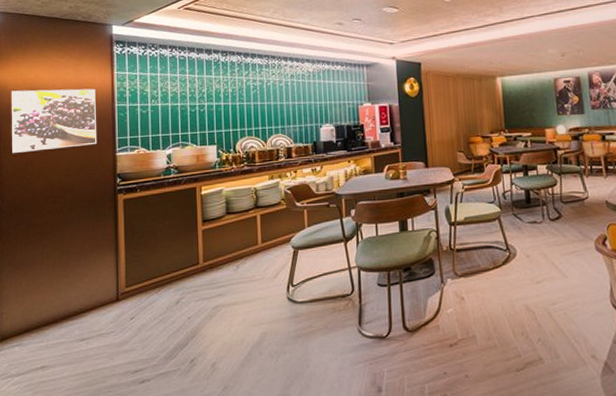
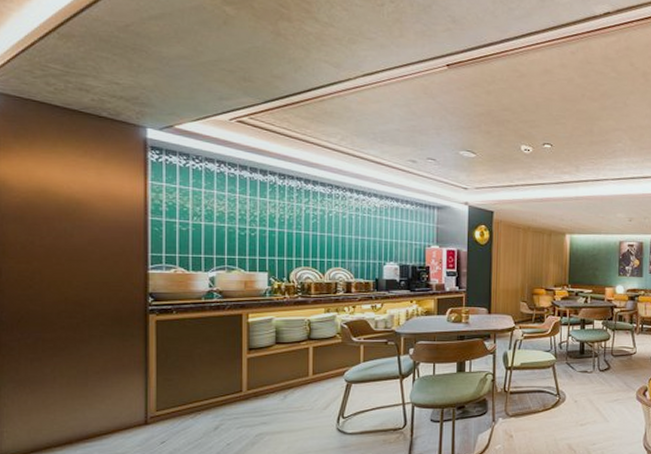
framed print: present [11,88,97,153] -> none [12,188,125,260]

